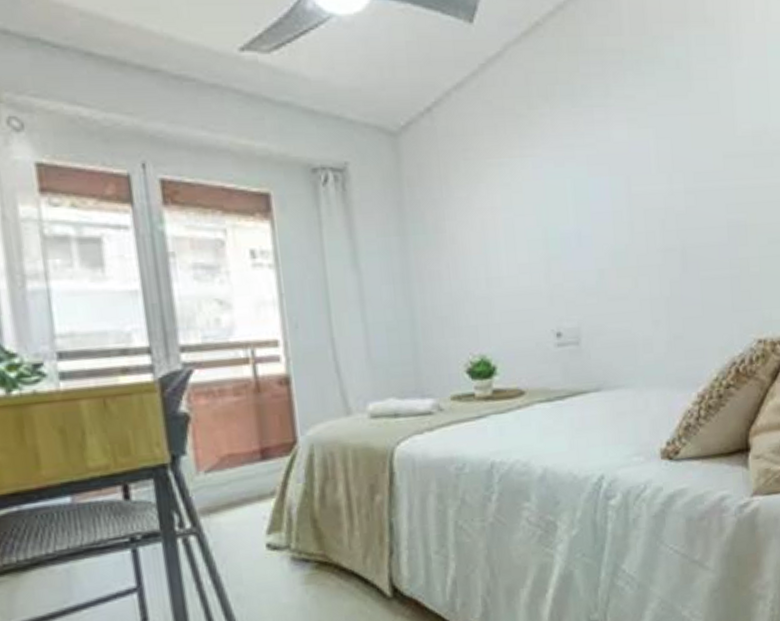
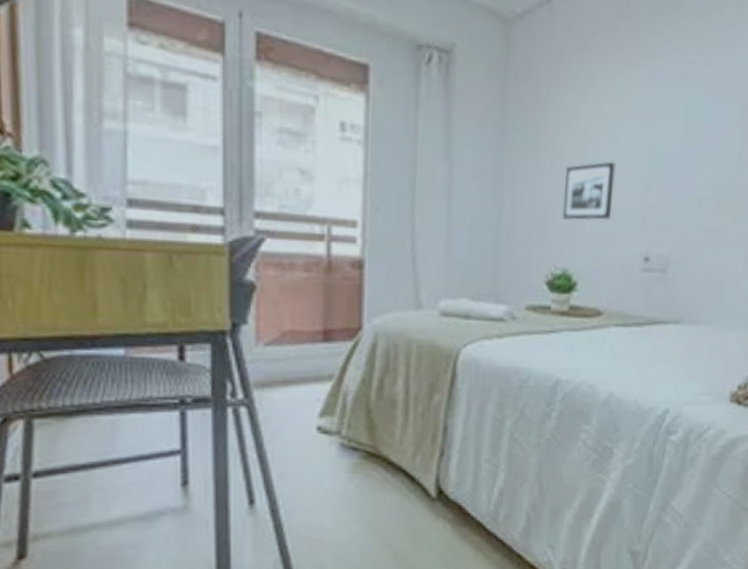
picture frame: none [469,248,518,309] -> present [562,161,616,221]

